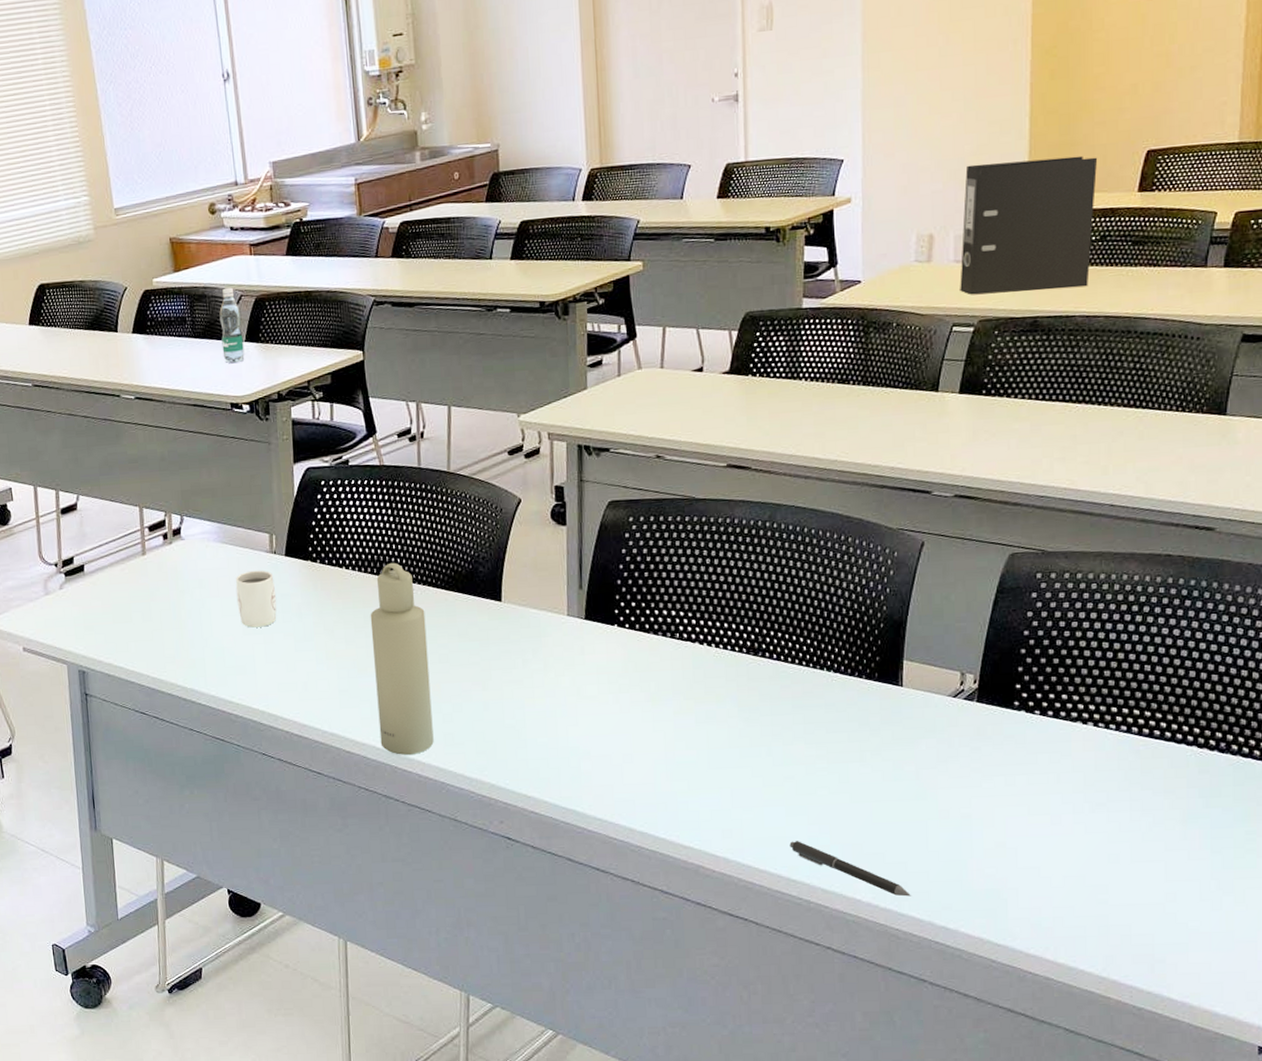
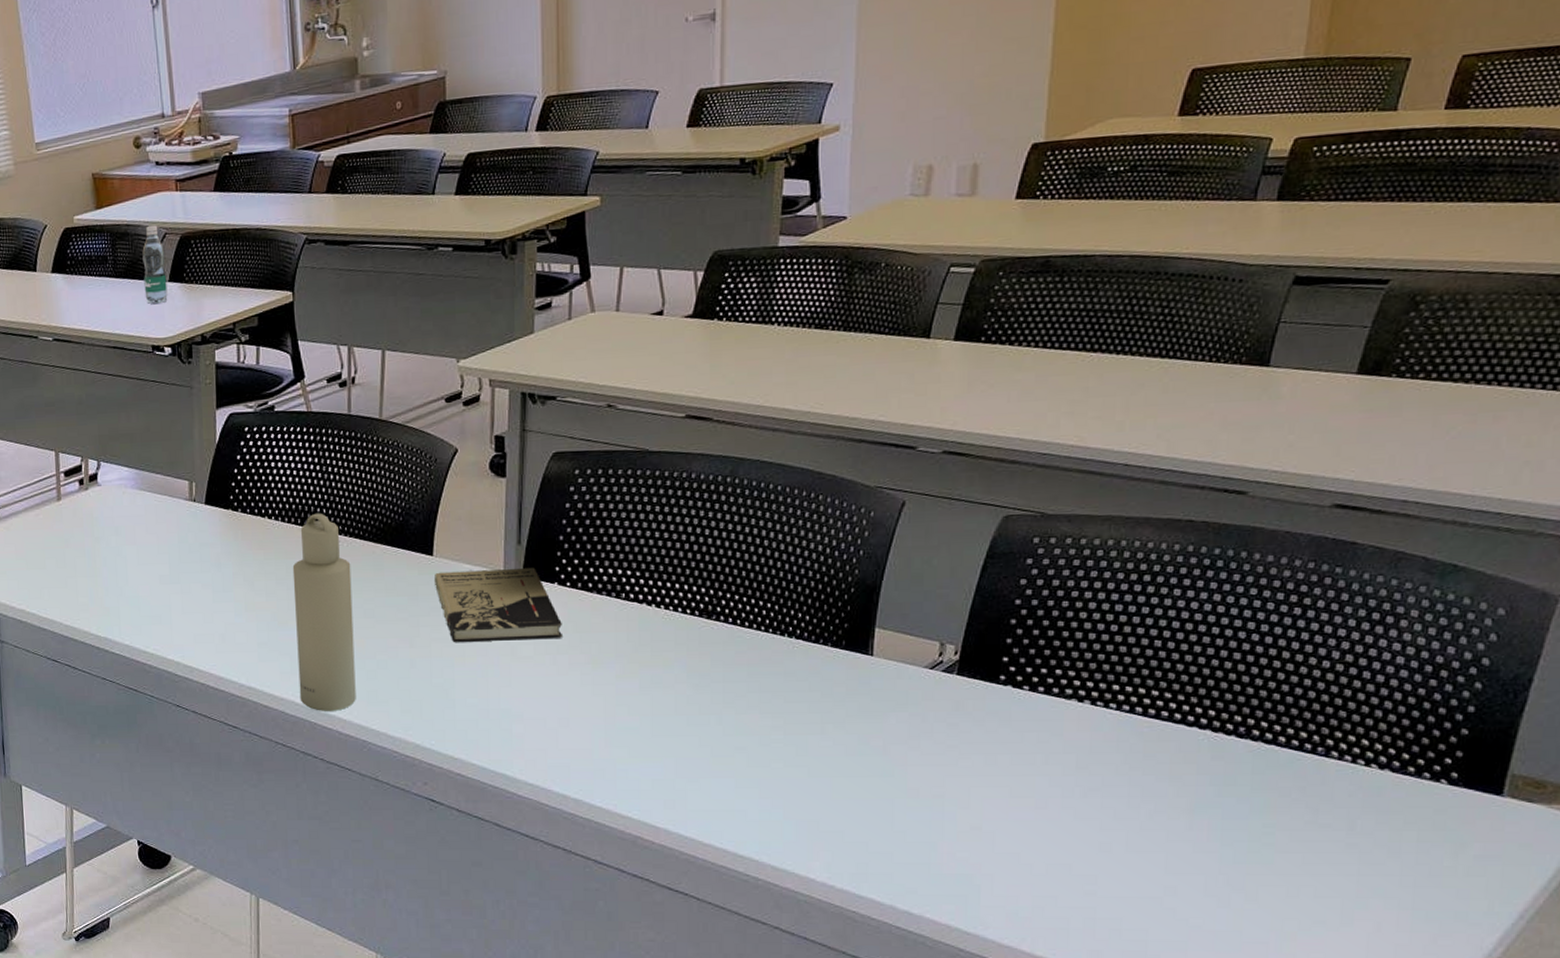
mug: present [235,570,277,628] -> none [152,518,196,577]
book: none [503,610,625,685] -> present [433,567,564,643]
pen: present [789,841,911,897] -> none [738,815,871,878]
binder: present [960,155,1098,295] -> none [961,76,1132,232]

